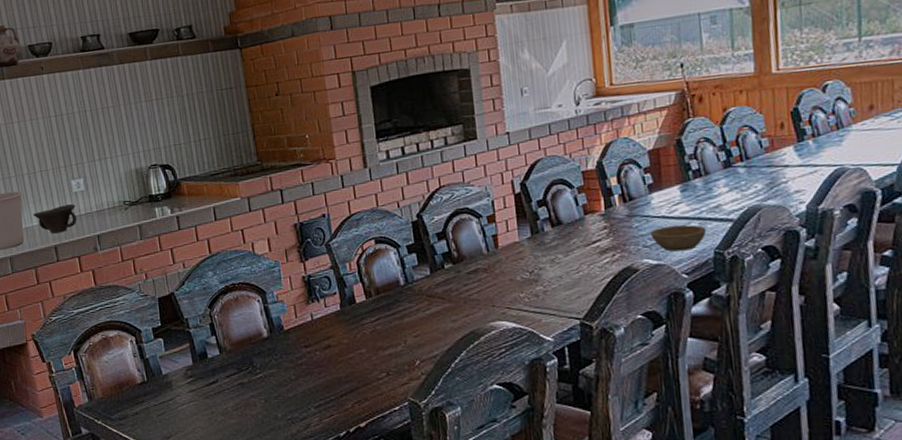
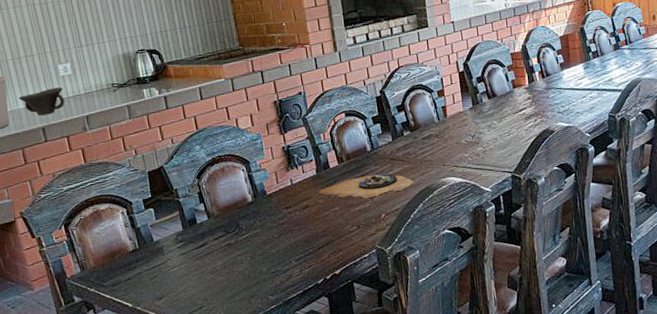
platter: none [343,312,456,342] -> present [319,173,414,200]
bowl: present [649,225,707,252] -> none [562,94,603,116]

